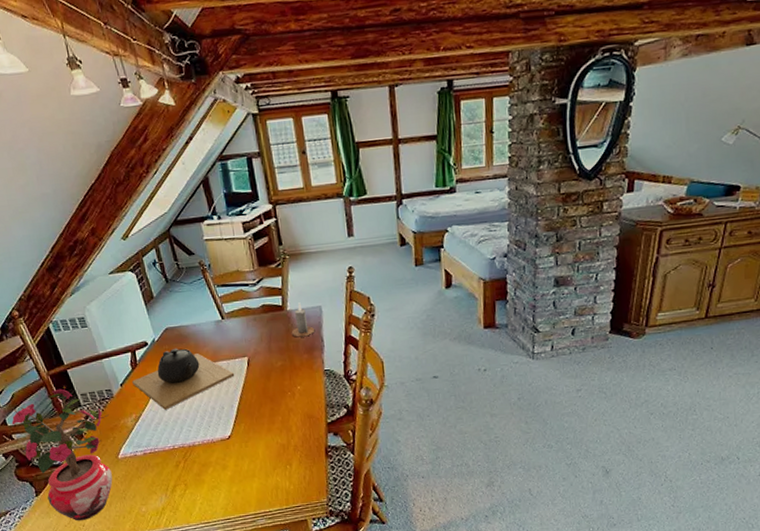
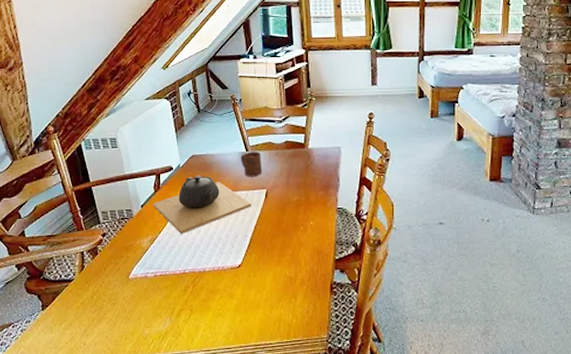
potted plant: present [12,386,113,521] -> none [30,202,125,339]
cup: none [216,318,242,346] -> present [240,152,263,177]
candle: present [291,302,315,338] -> none [310,142,333,175]

